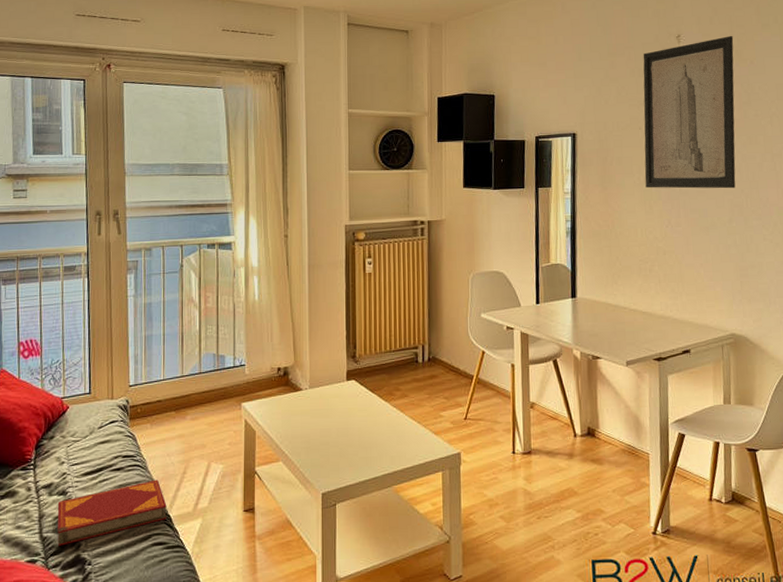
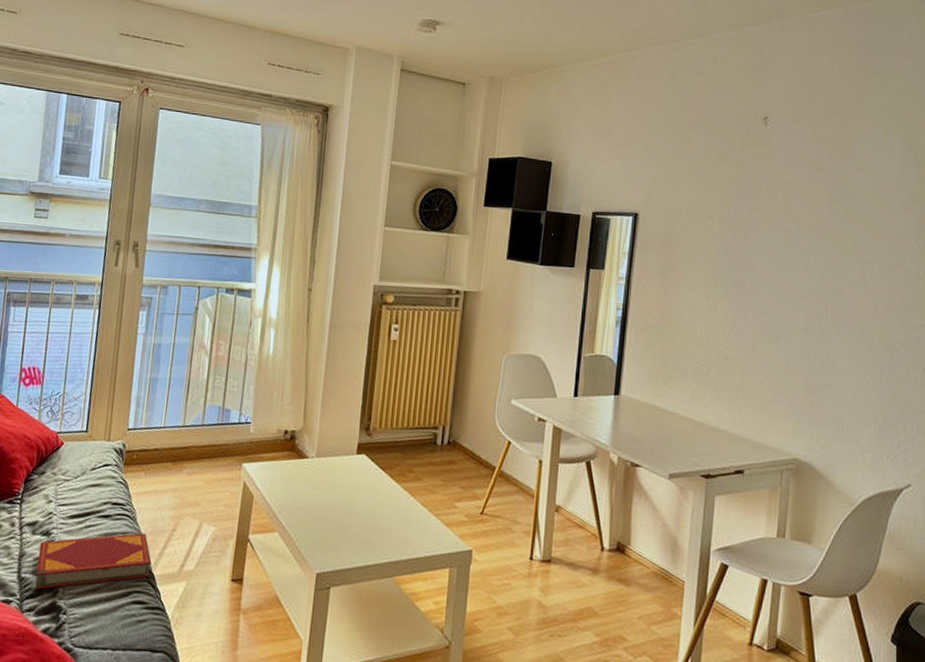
wall art: present [643,36,736,189] -> none [711,123,829,295]

